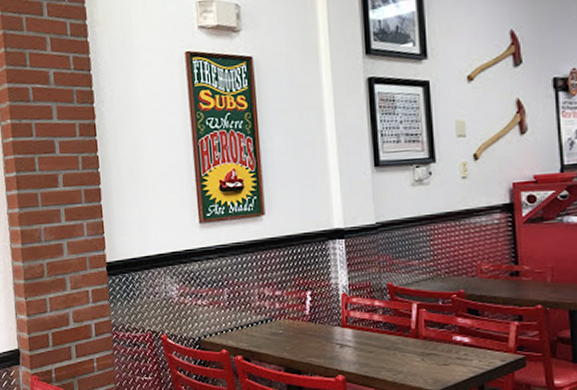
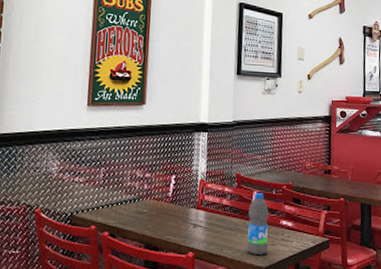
water bottle: none [408,305,439,377] -> present [247,193,269,256]

